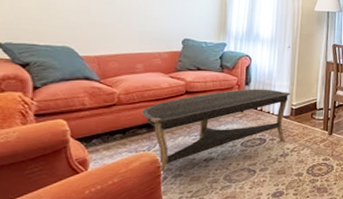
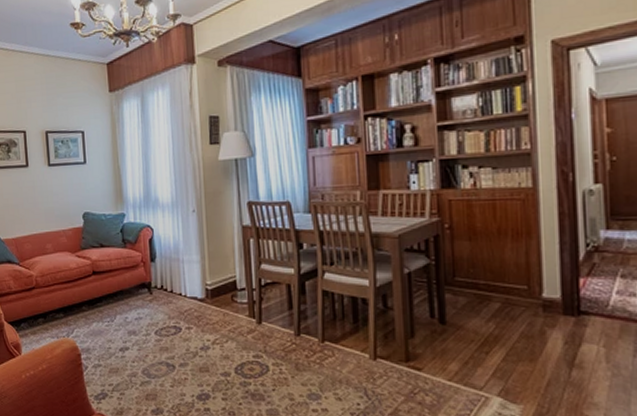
coffee table: present [141,88,291,175] -> none [57,265,203,364]

